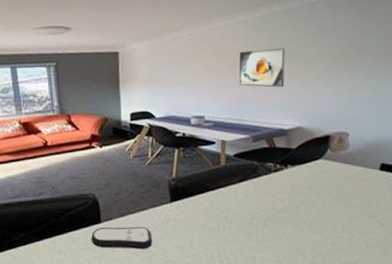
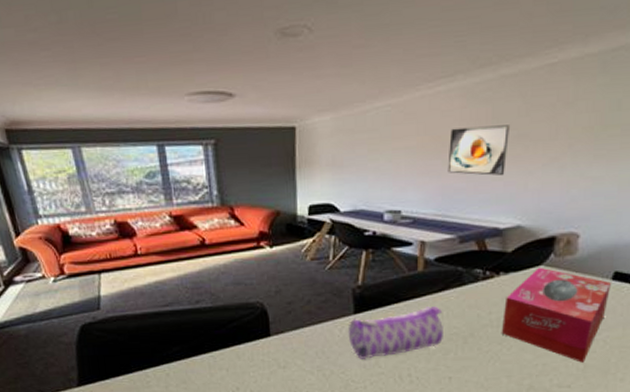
remote control: present [90,227,153,250] -> none [257,341,332,367]
pencil case: none [165,195,246,243] -> present [348,306,443,360]
tissue box: none [293,160,380,242] -> present [501,267,611,363]

